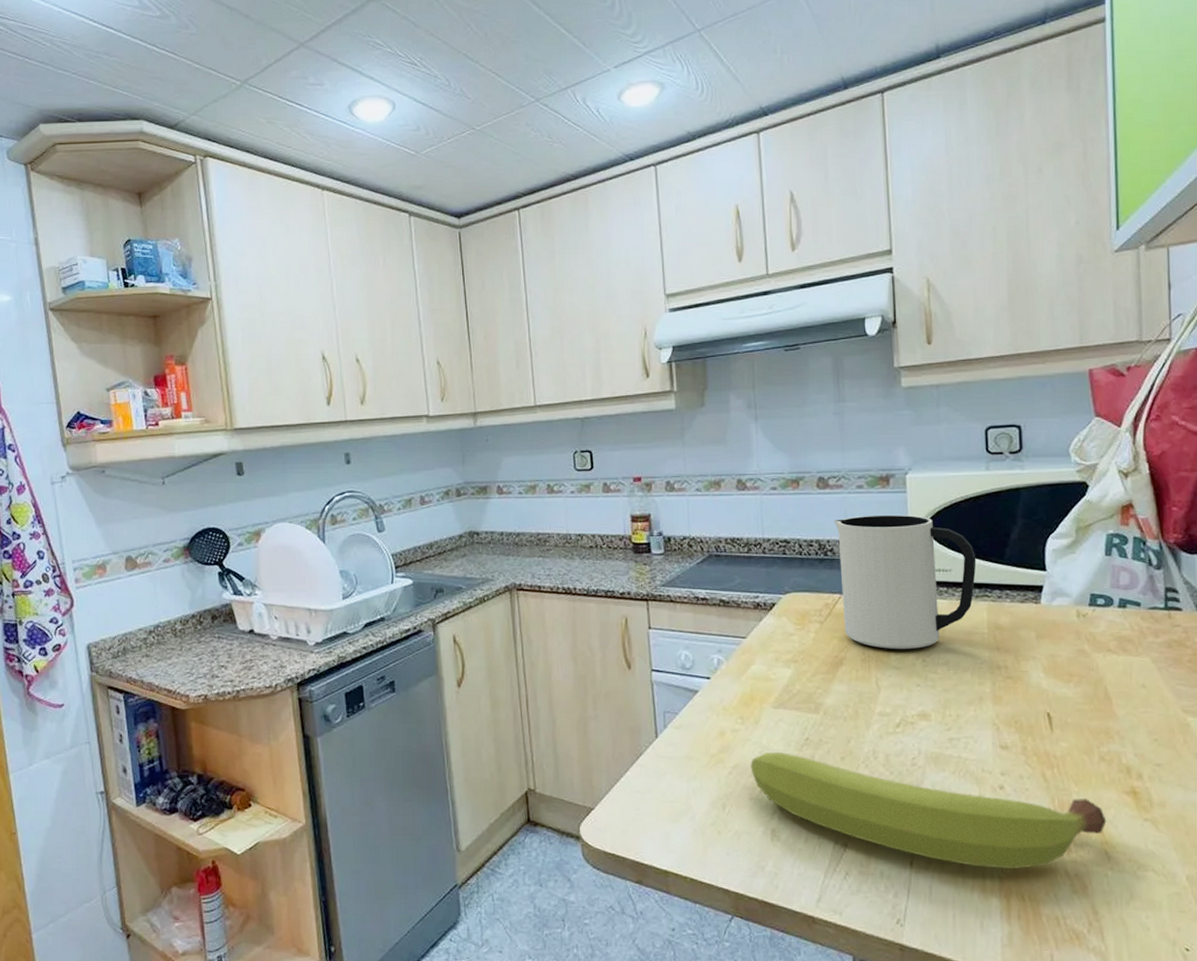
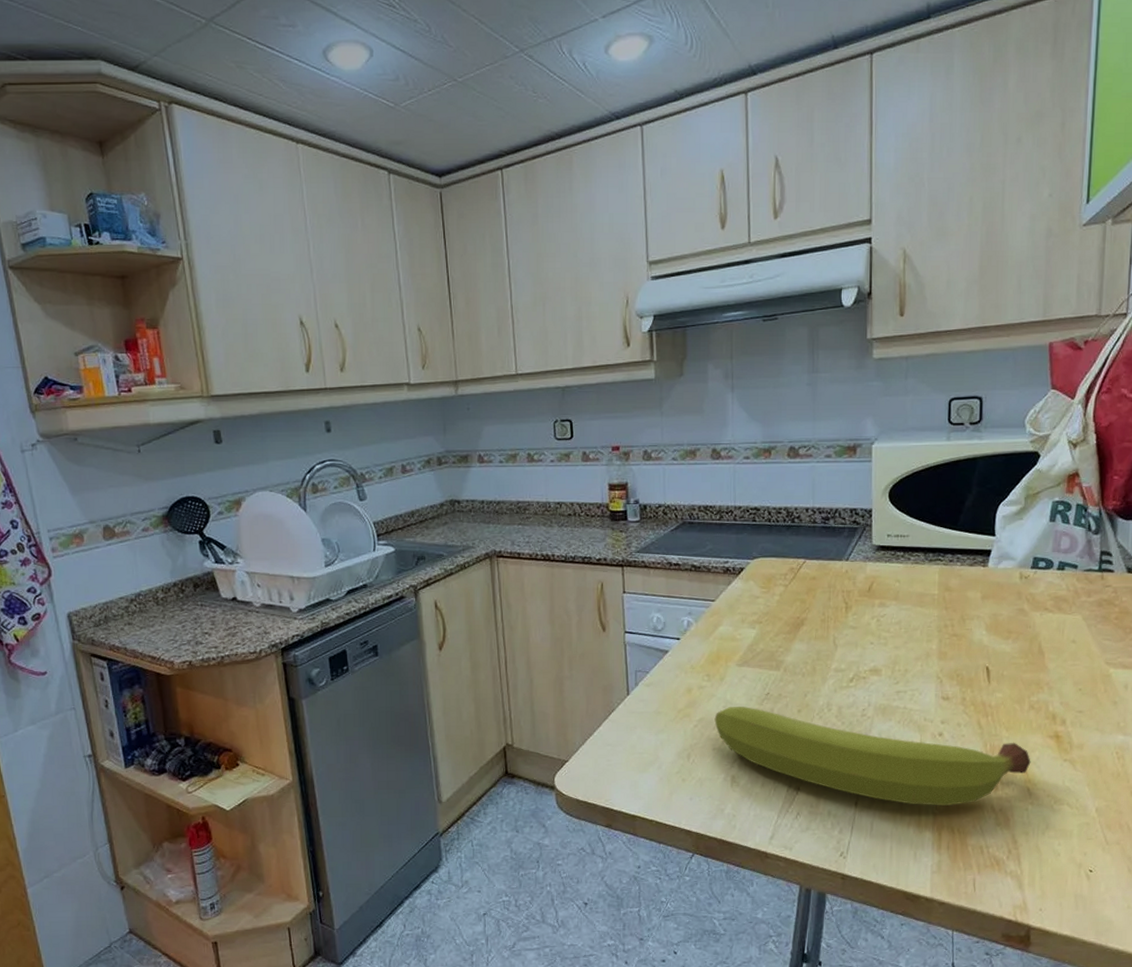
mug: present [834,514,977,649] -> none [802,483,932,610]

